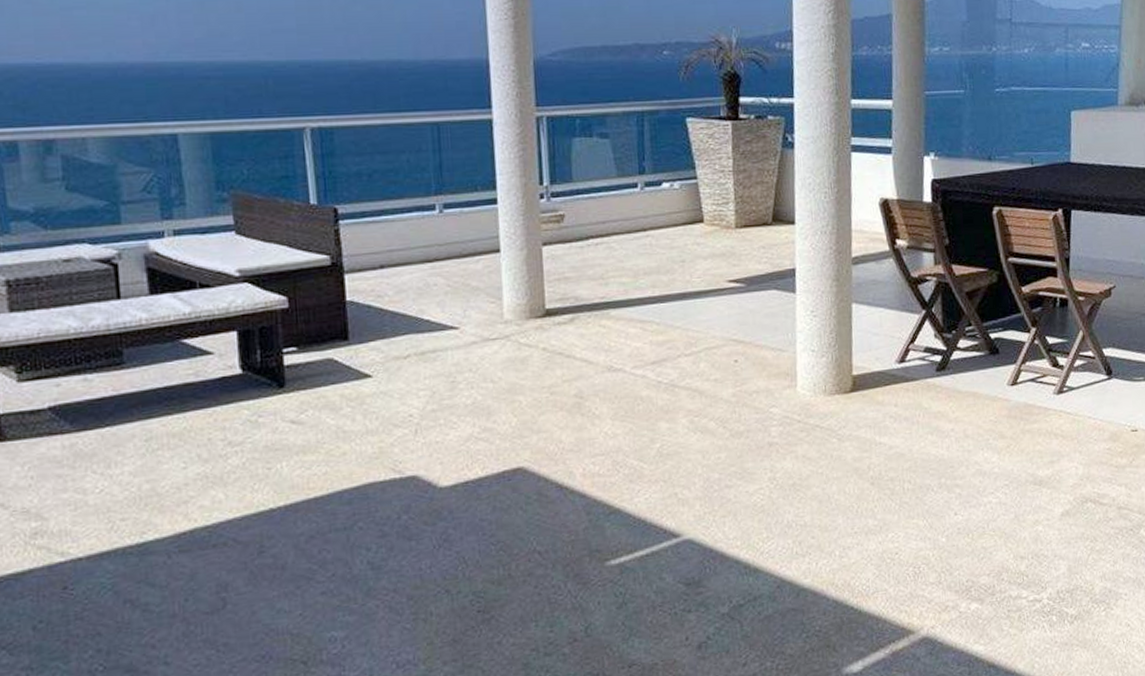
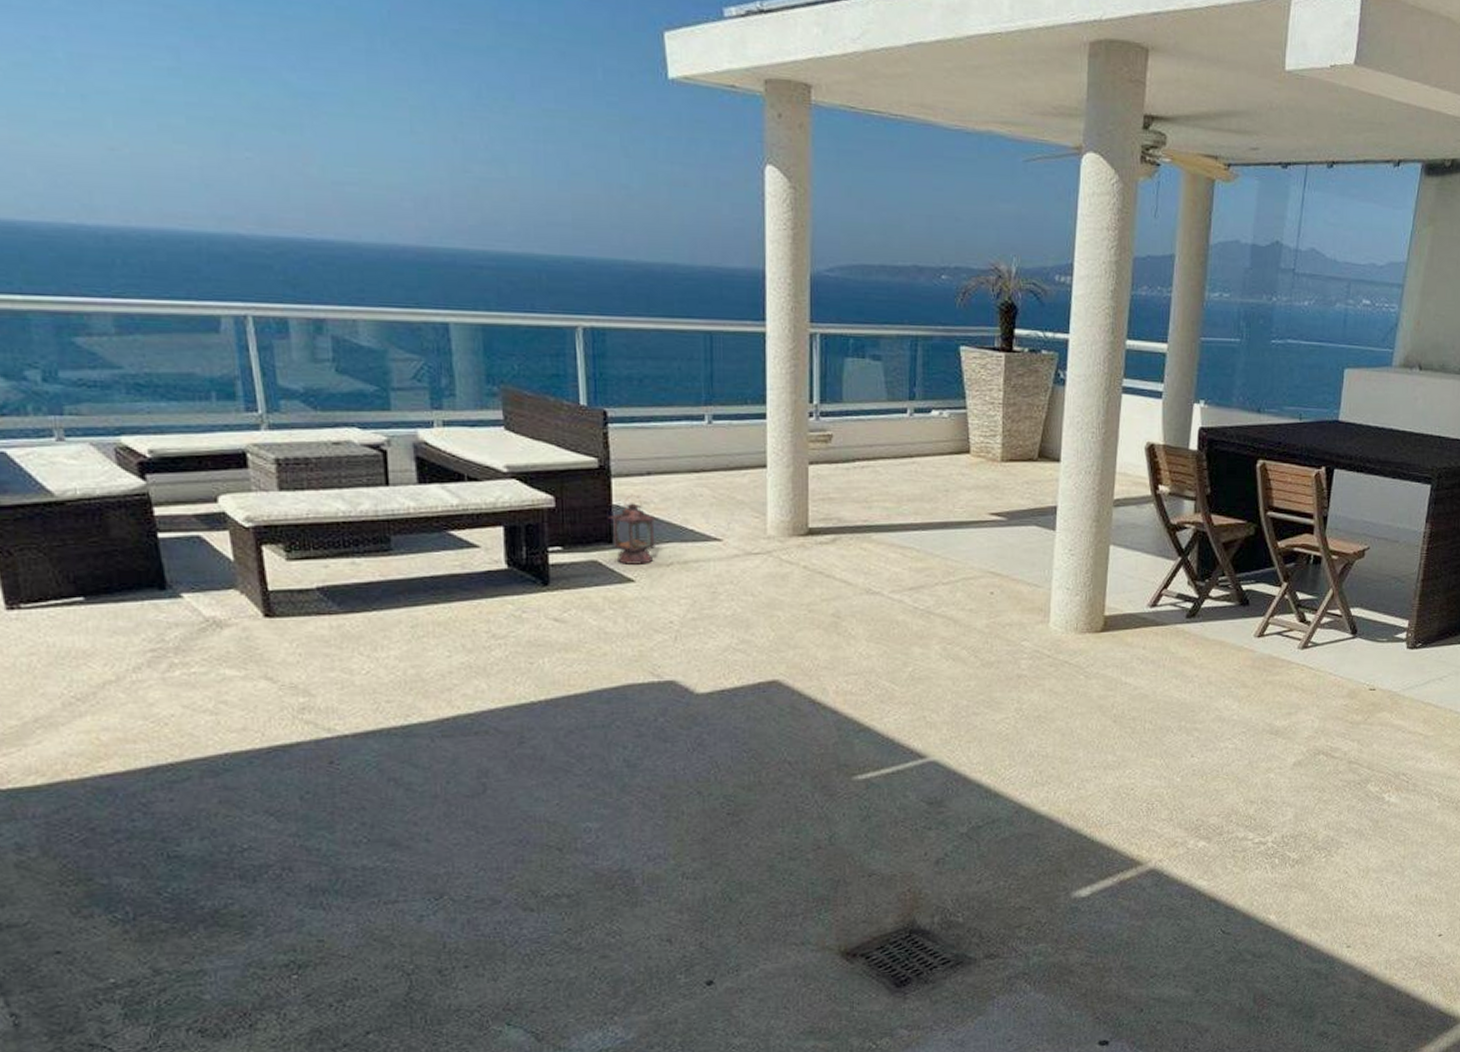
candle lantern: none [341,288,394,360] -> present [607,494,659,564]

